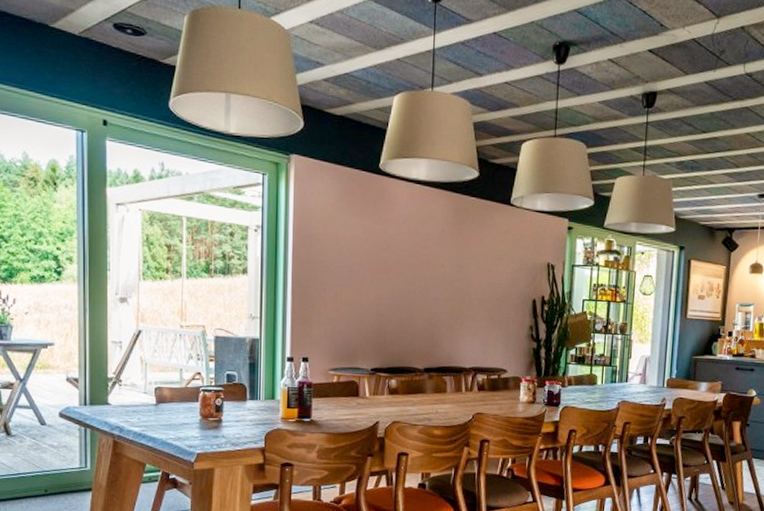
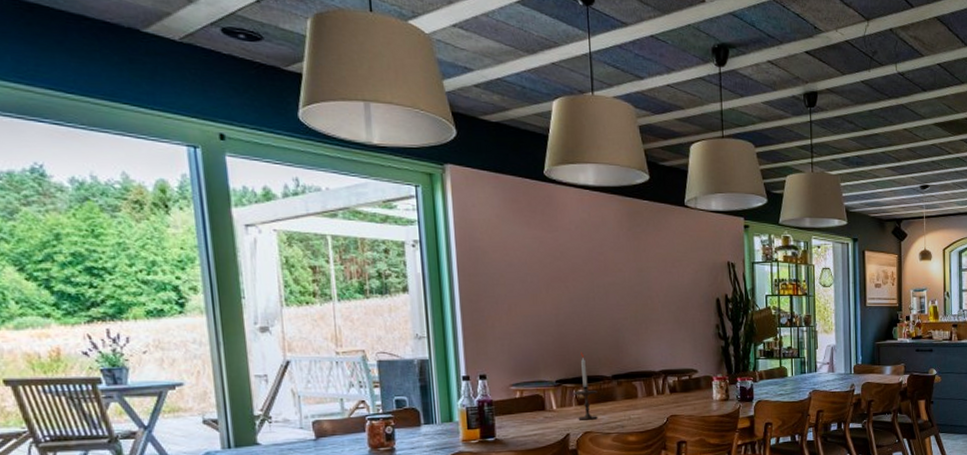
candlestick: none [387,342,409,411] -> present [574,352,598,422]

